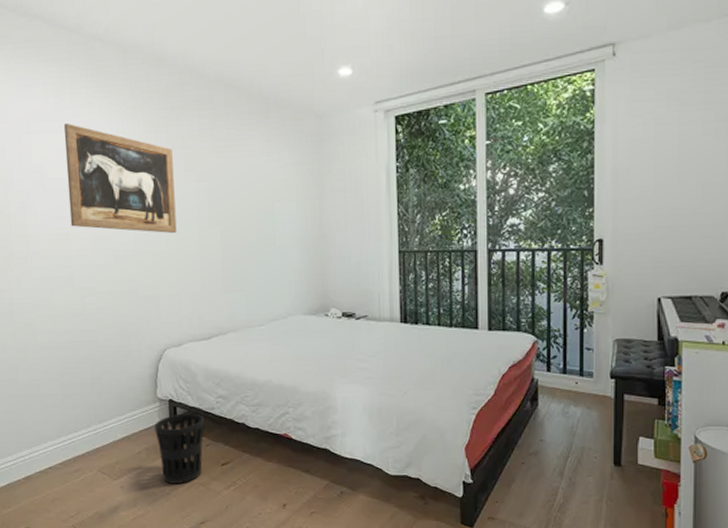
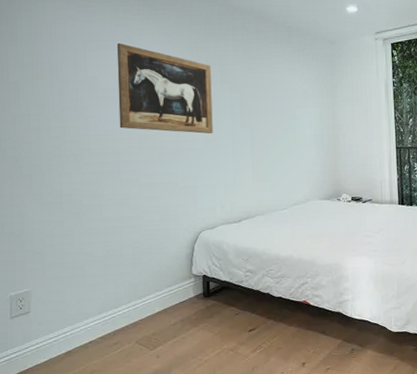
wastebasket: present [154,413,205,484] -> none [189,286,235,351]

